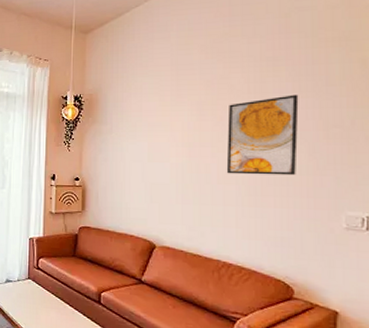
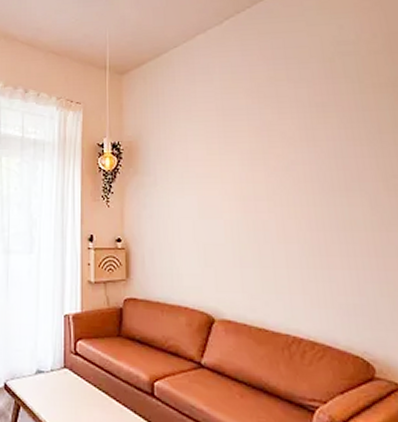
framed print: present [226,94,299,176] -> none [281,142,361,232]

